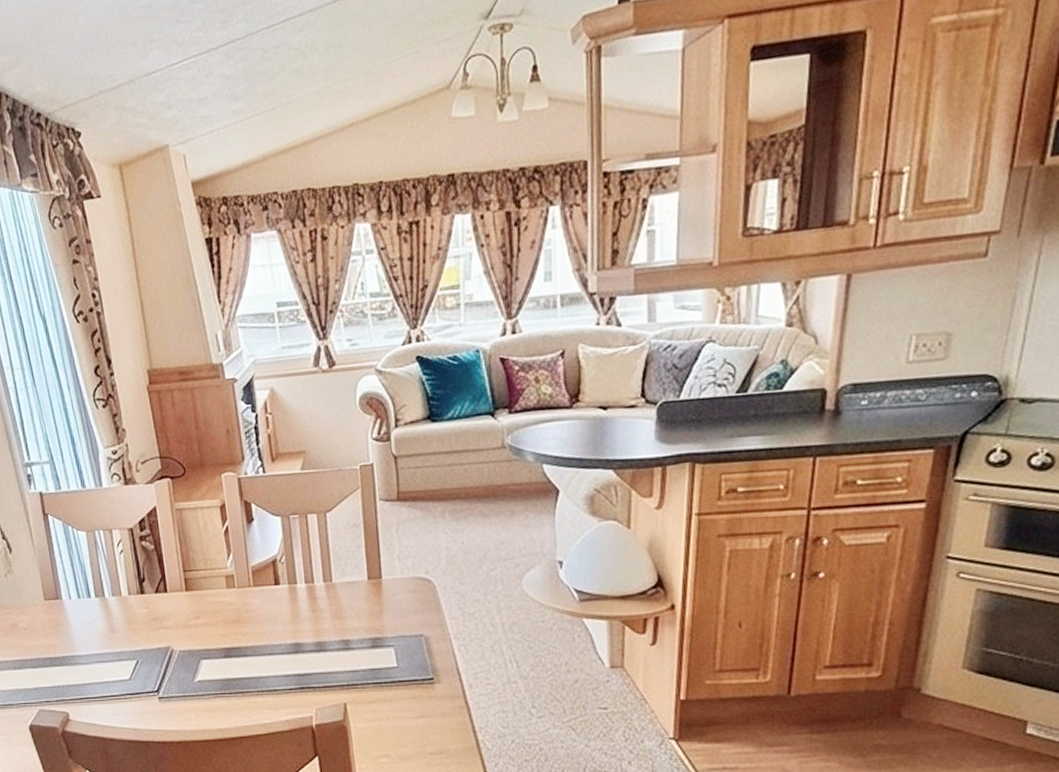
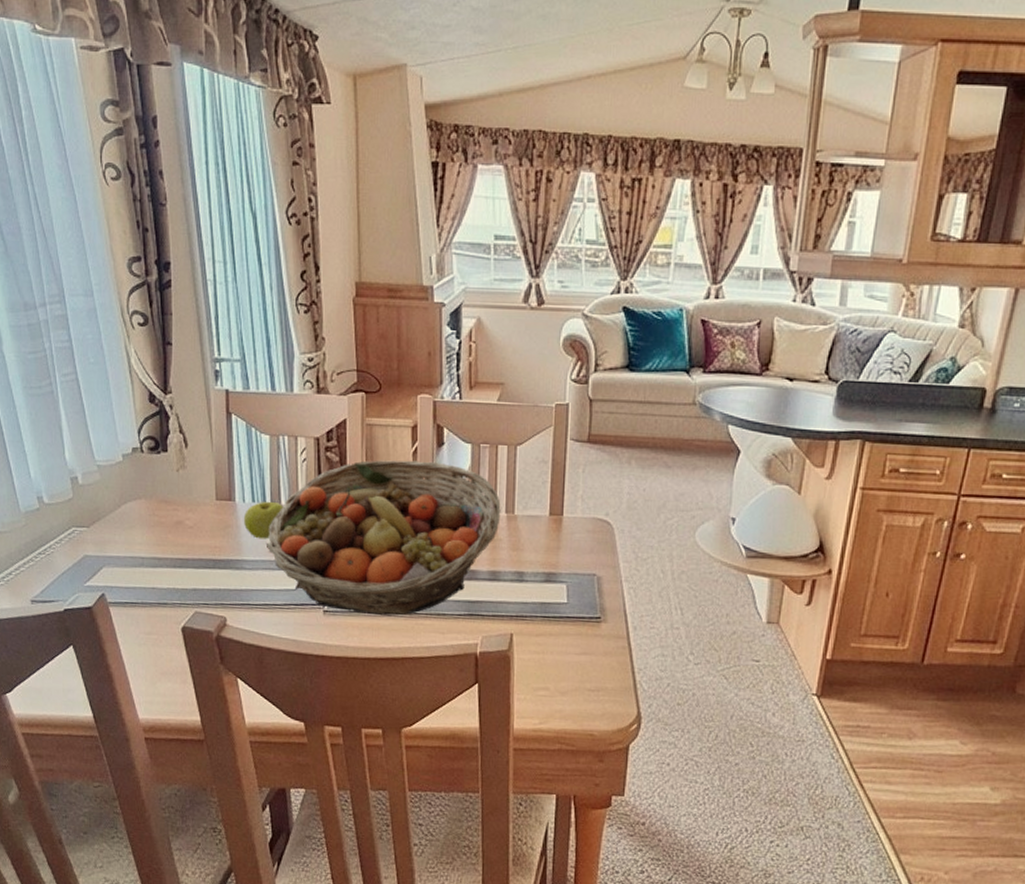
apple: none [71,595,108,634] -> present [243,501,284,539]
fruit basket: none [96,538,319,697] -> present [267,460,501,616]

